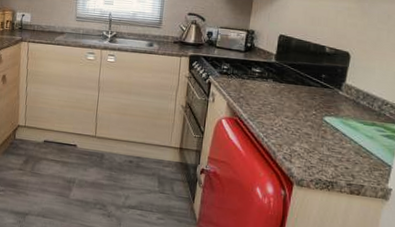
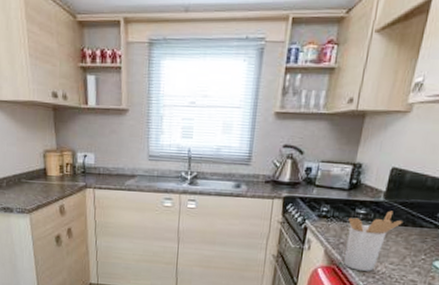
utensil holder: none [245,70,294,124] -> present [344,210,404,271]

